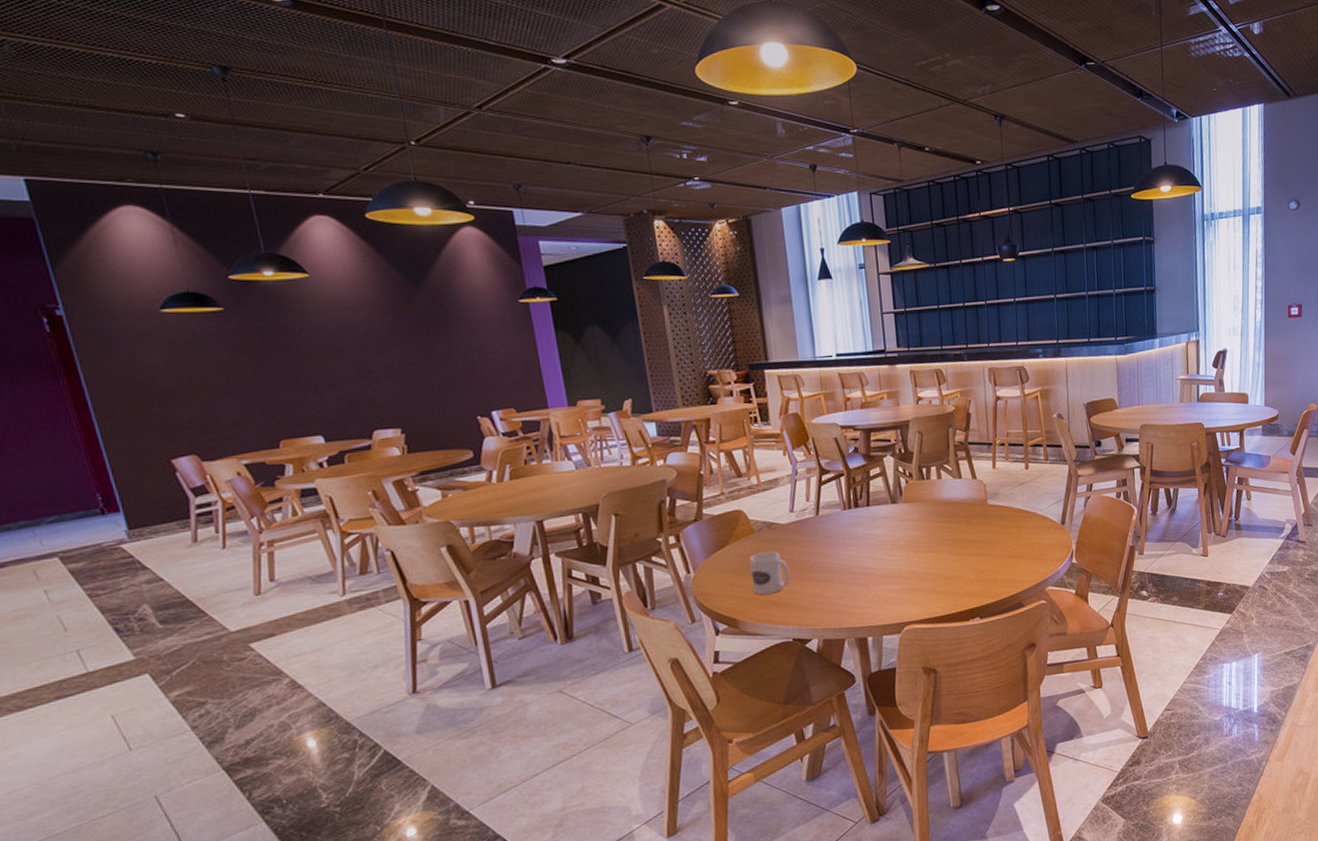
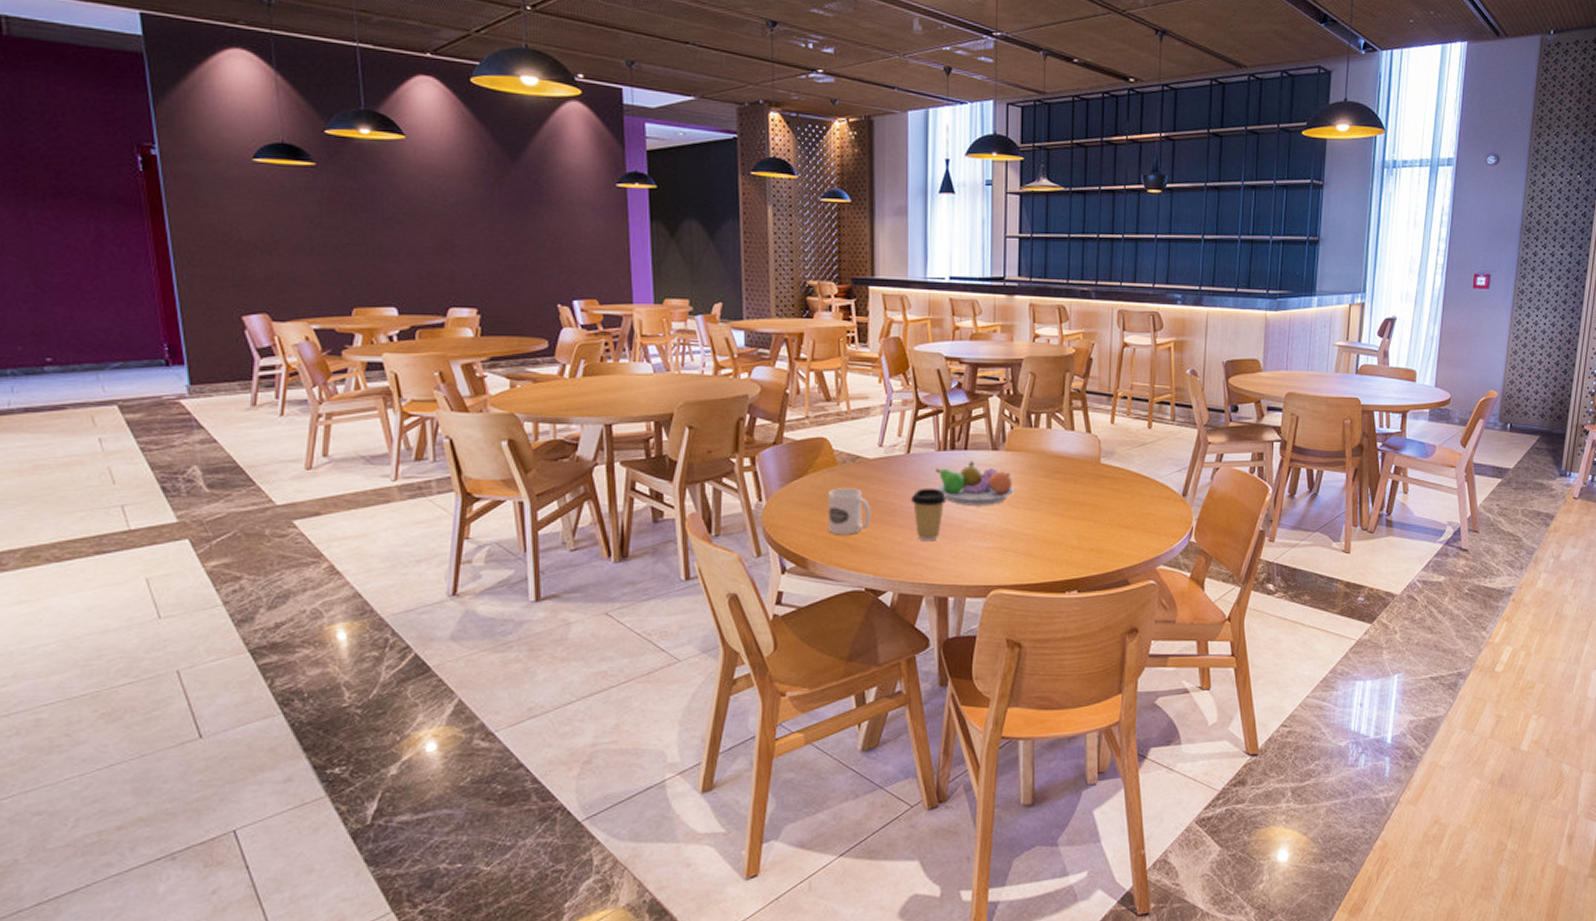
coffee cup: none [823,543,857,591] -> present [910,488,947,542]
fruit bowl: none [843,515,915,555] -> present [936,461,1014,505]

